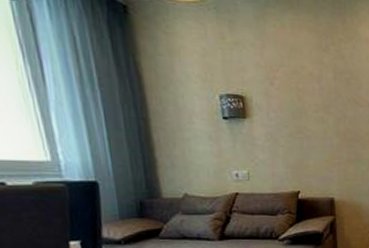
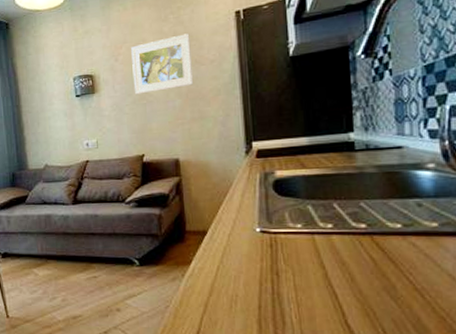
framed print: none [289,69,352,127] -> present [131,33,194,95]

